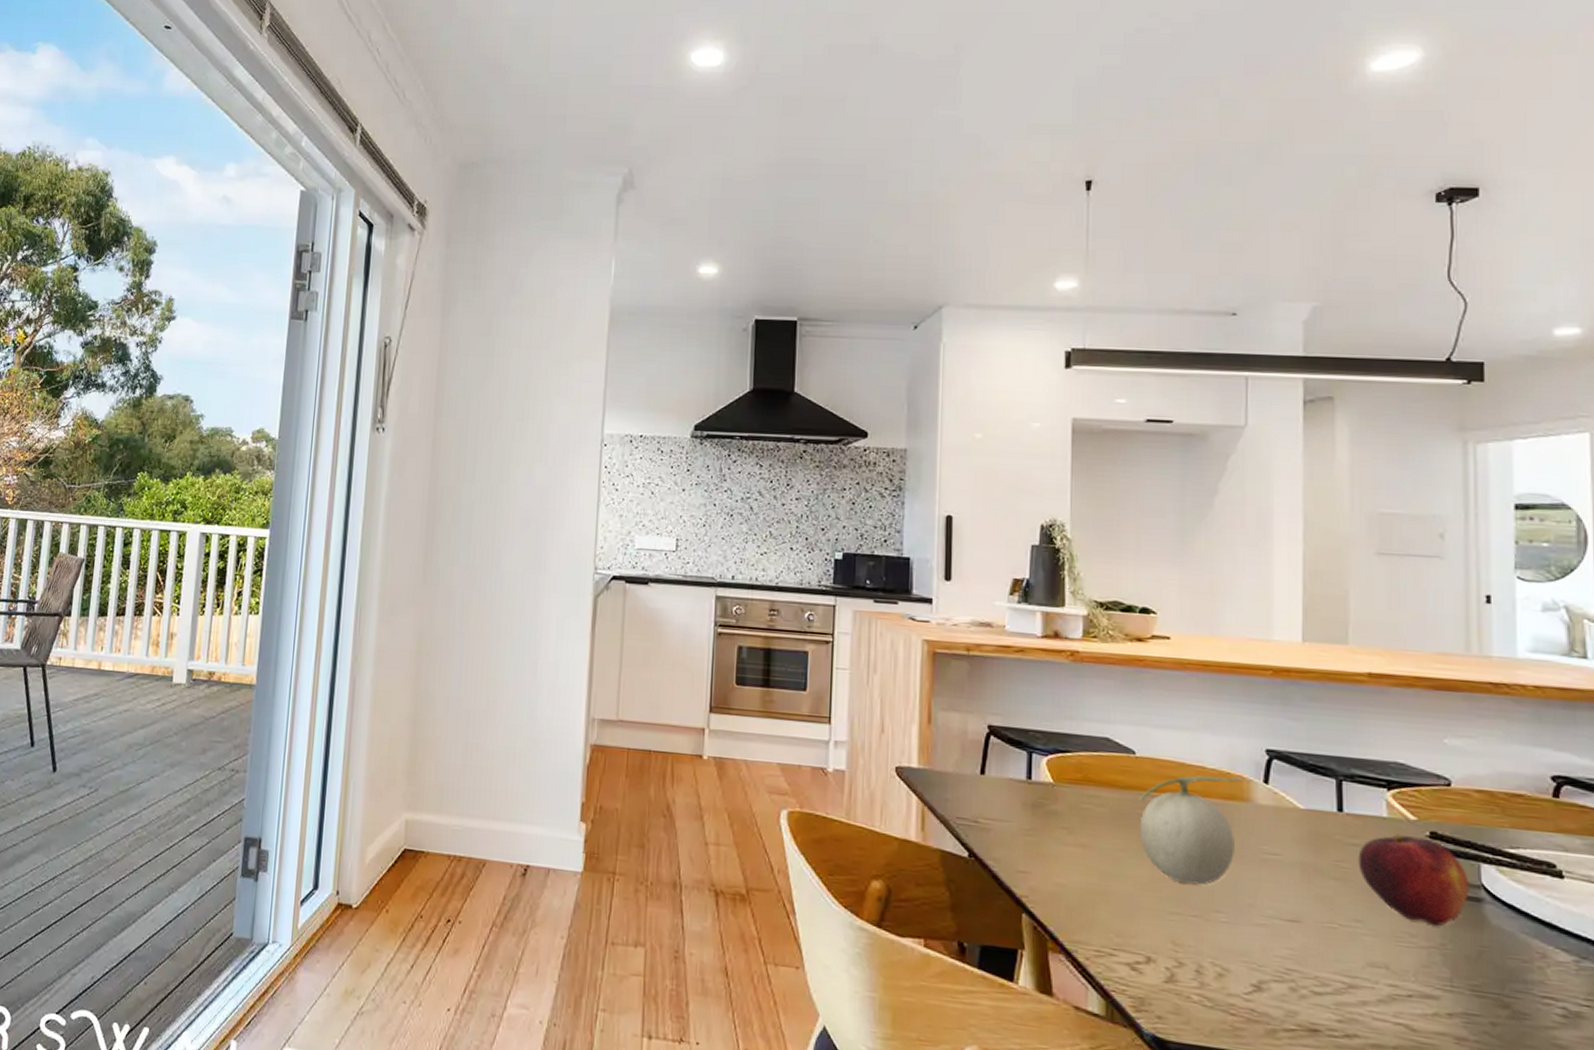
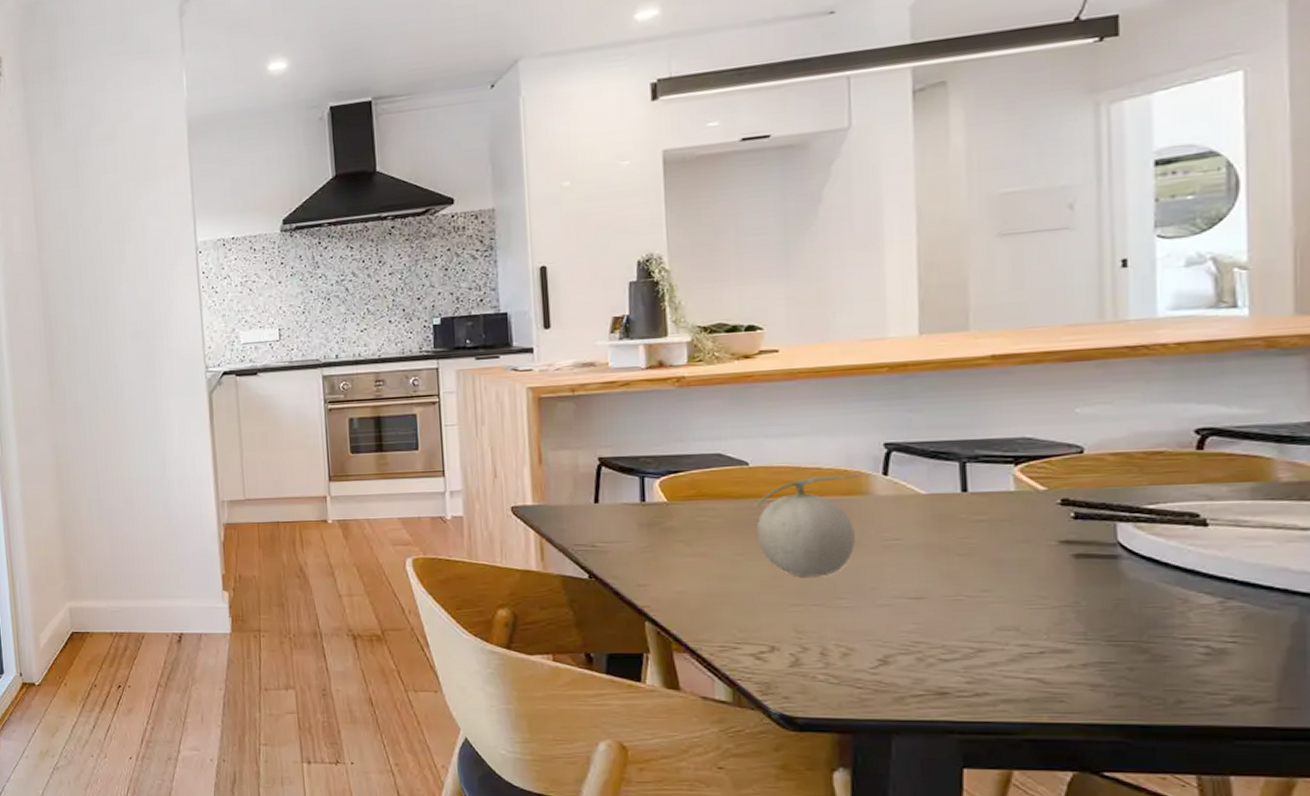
fruit: present [1358,833,1470,926] -> none [984,505,1105,585]

